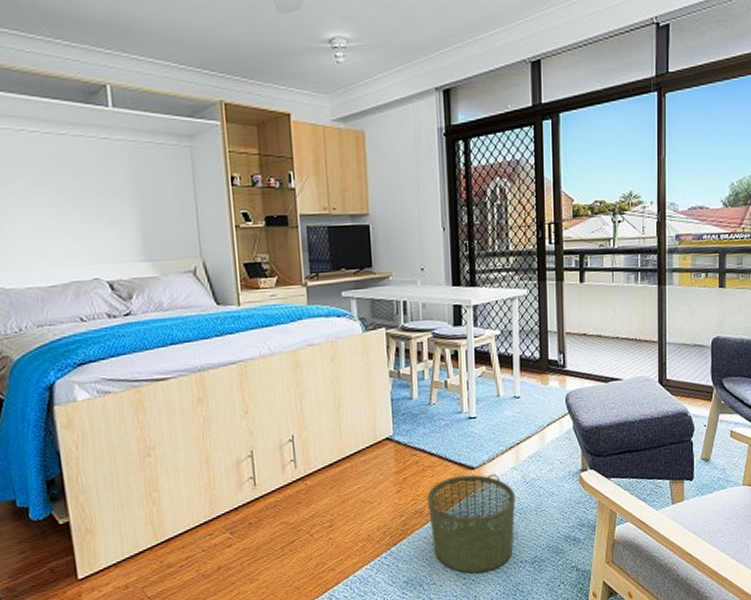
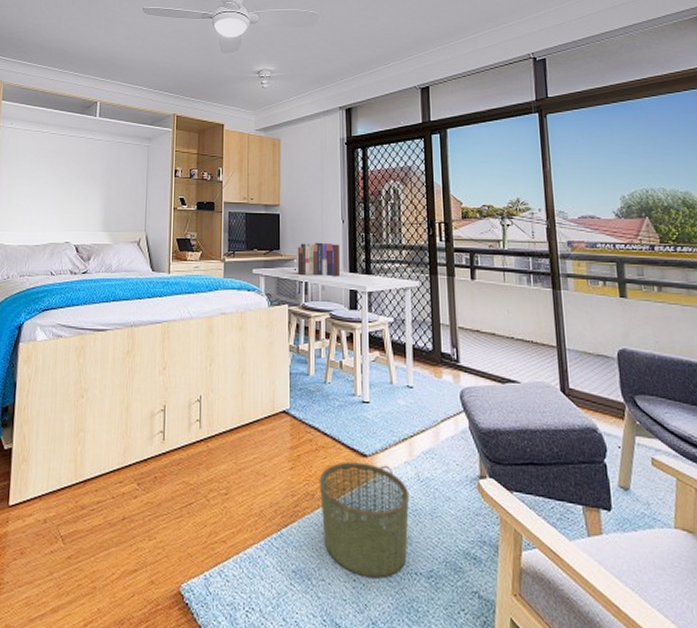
books: none [392,254,442,294] -> present [297,242,341,277]

